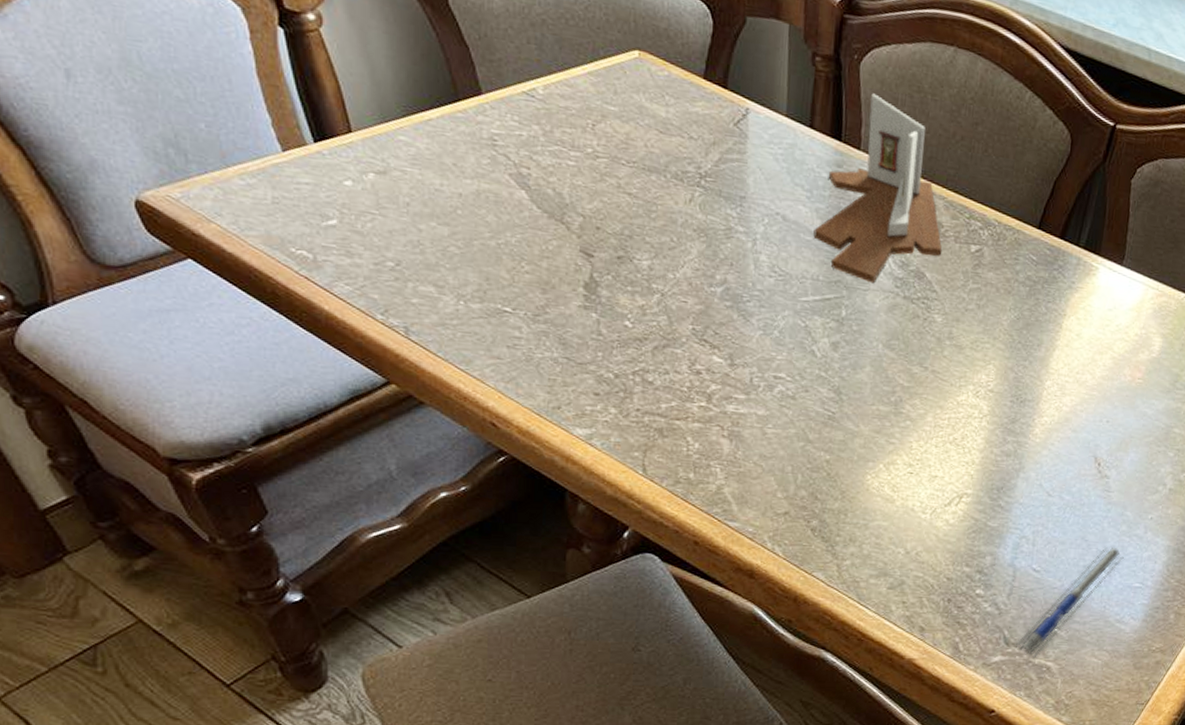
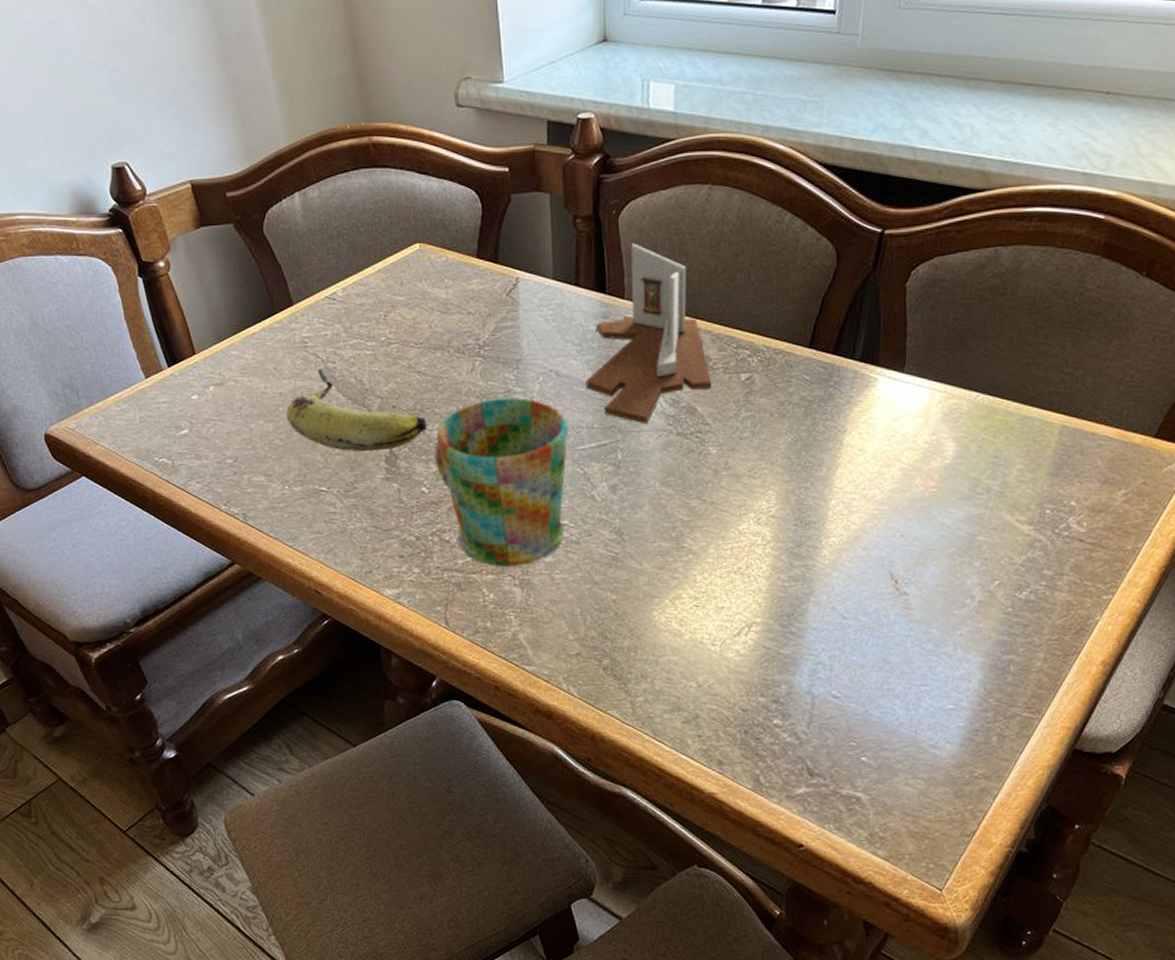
fruit: none [466,173,635,275] -> present [286,369,427,451]
mug: none [641,235,792,417] -> present [434,398,568,567]
pen: present [1015,546,1124,657] -> none [819,667,933,787]

